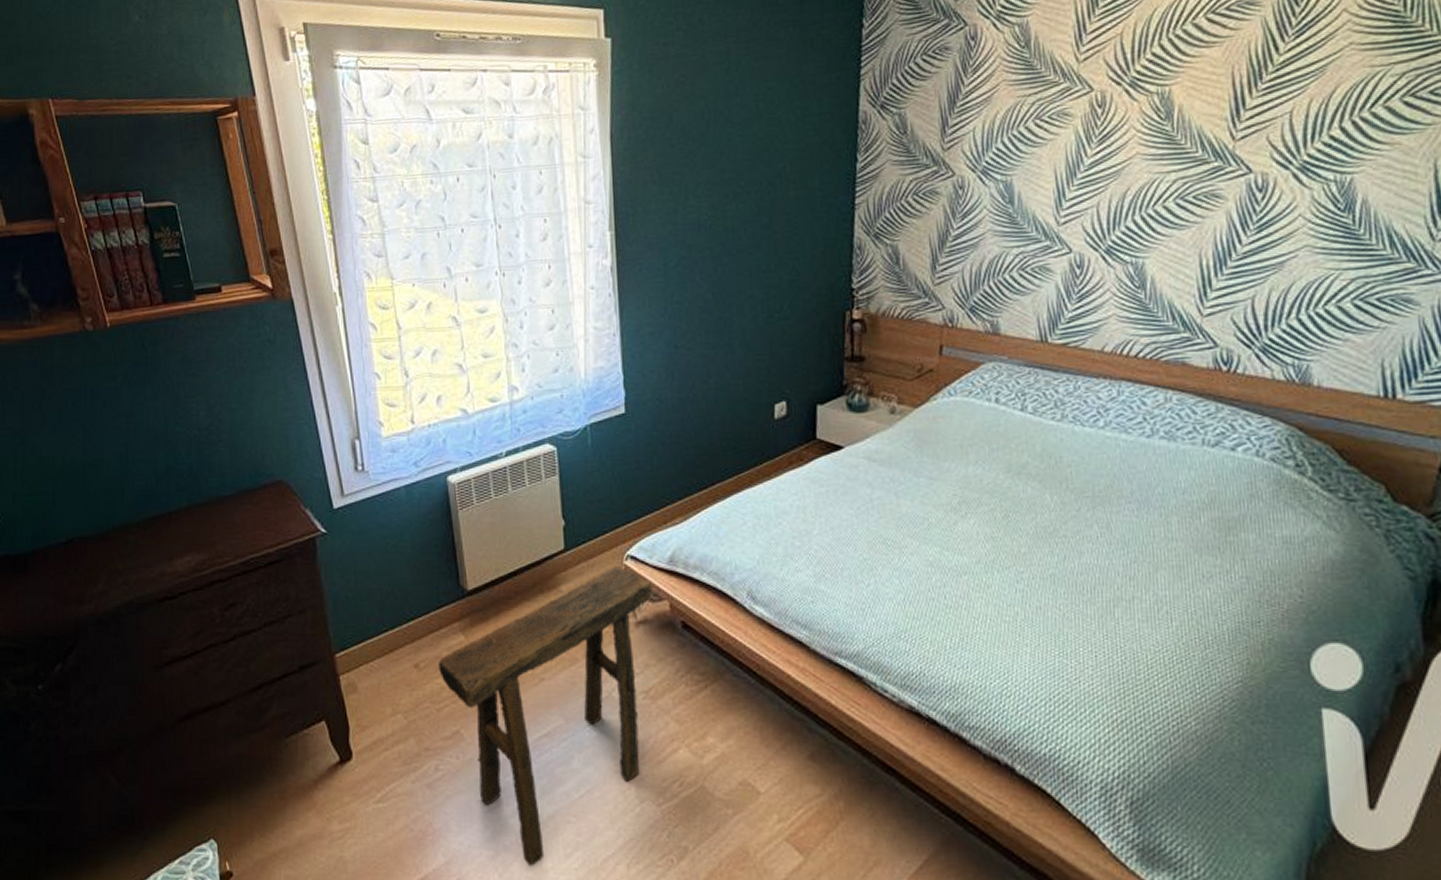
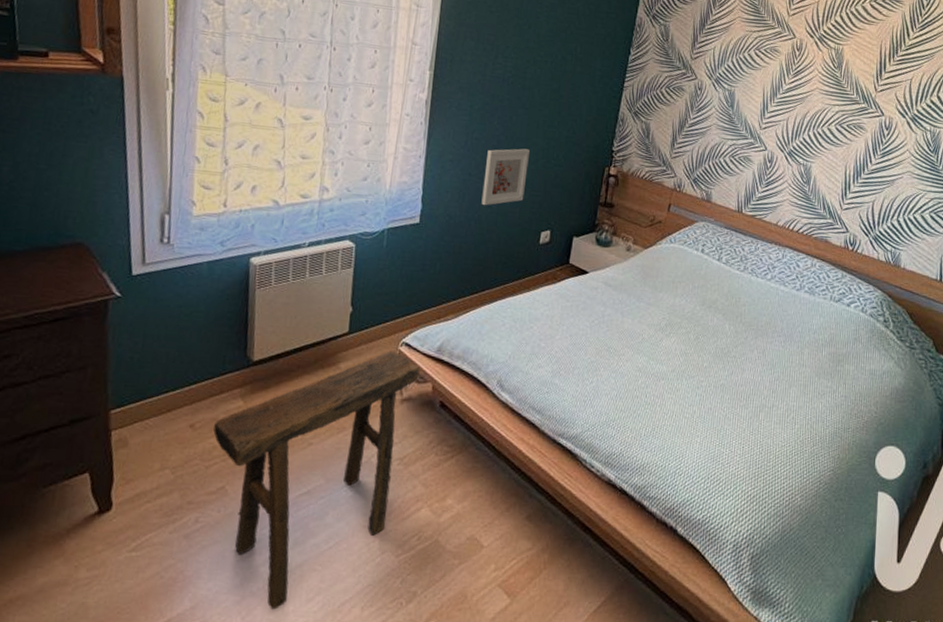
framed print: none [693,304,747,382] -> present [481,148,530,206]

